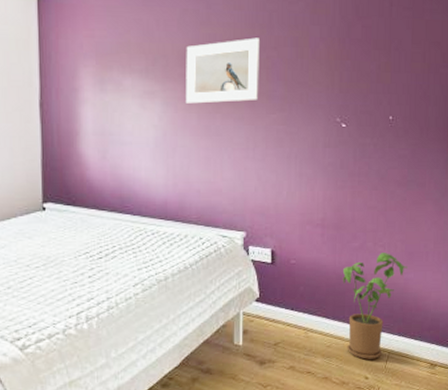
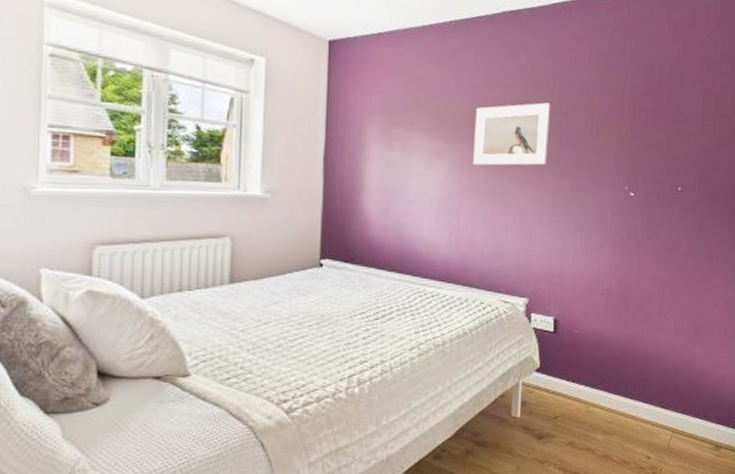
house plant: present [343,253,408,360] -> none [627,326,694,438]

